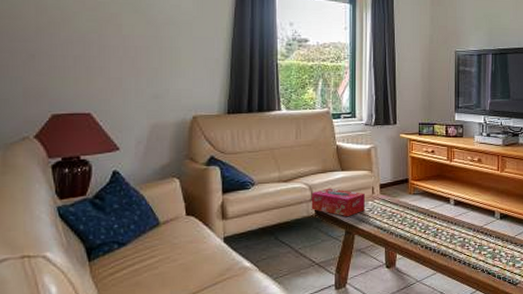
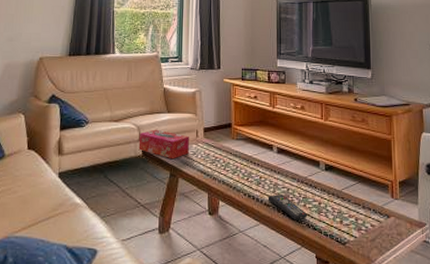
remote control: none [444,244,483,267] -> present [267,194,308,221]

